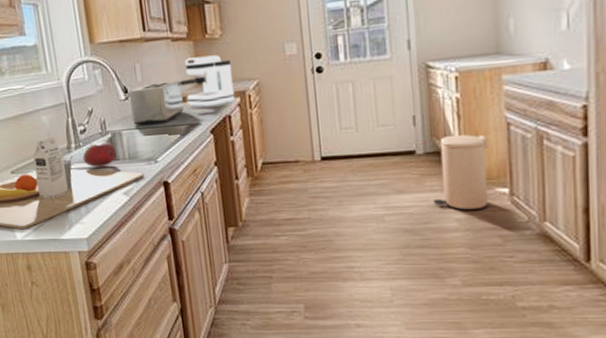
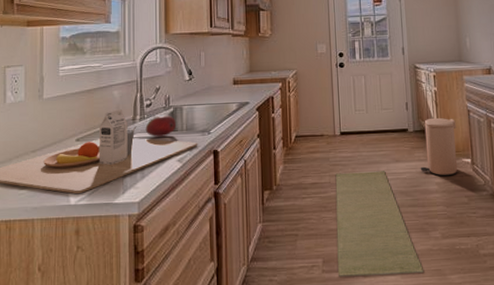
toaster: present [129,80,184,125] -> none [193,67,237,102]
coffee maker: present [180,55,235,107] -> none [236,49,278,89]
rug: none [316,204,437,325] -> present [335,171,424,276]

